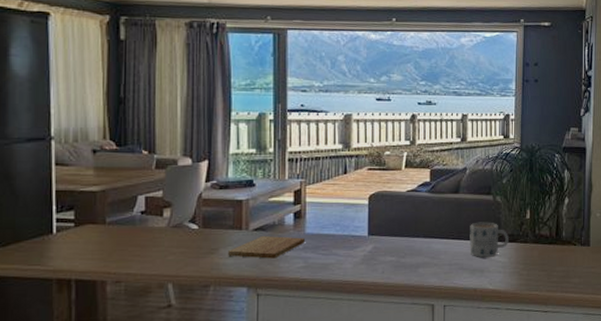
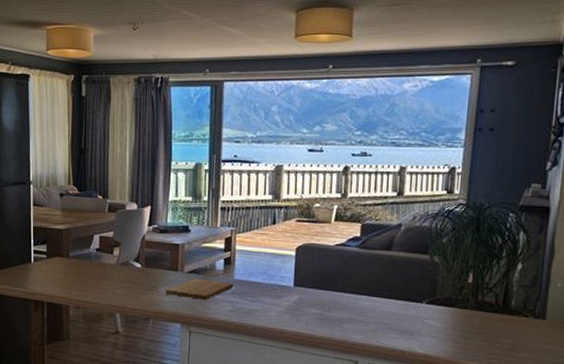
mug: present [470,222,509,257] -> none [399,282,446,320]

